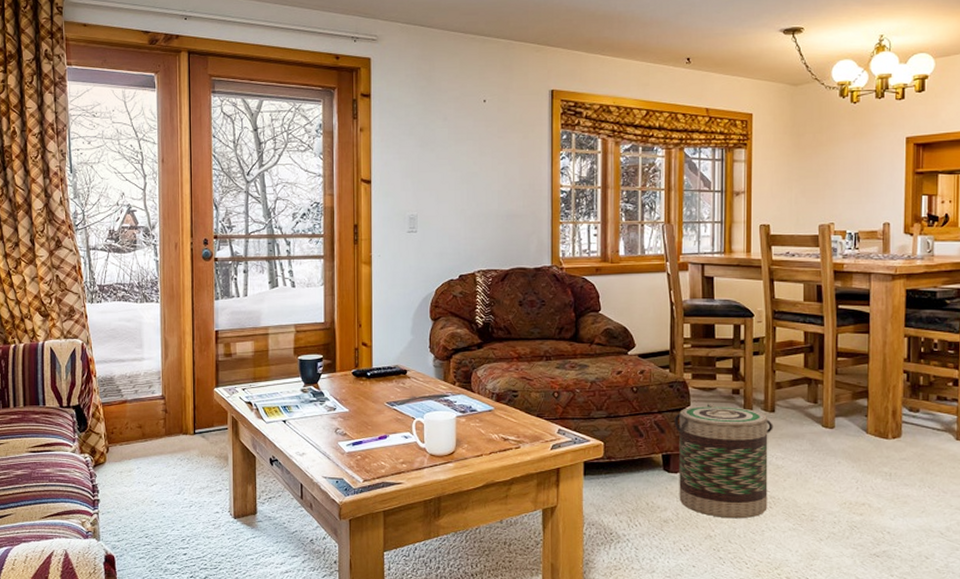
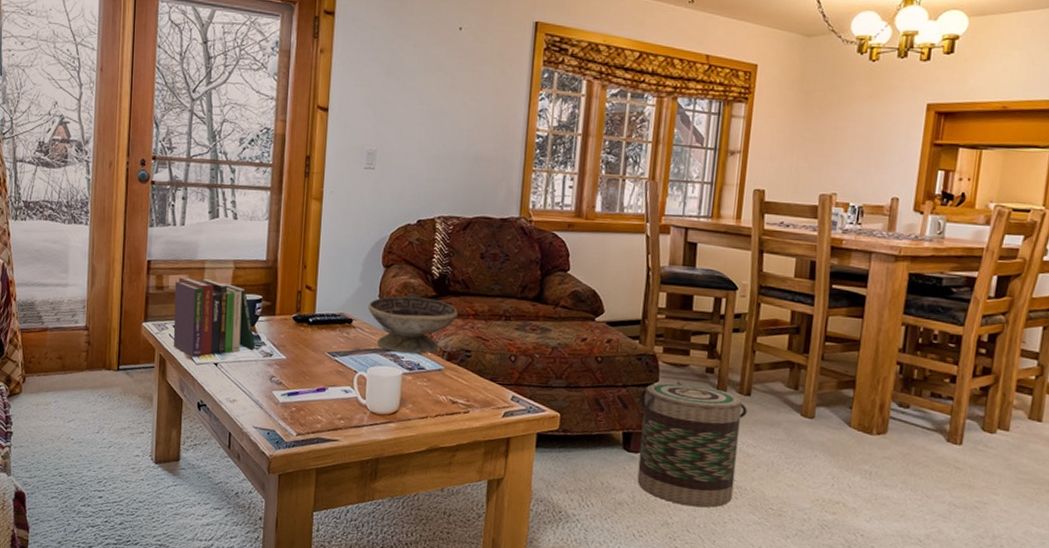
books: none [242,343,320,417] -> present [173,277,256,358]
decorative bowl: none [420,346,502,398] -> present [368,296,457,354]

